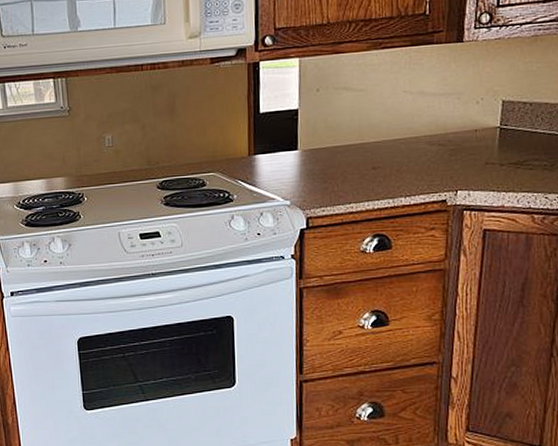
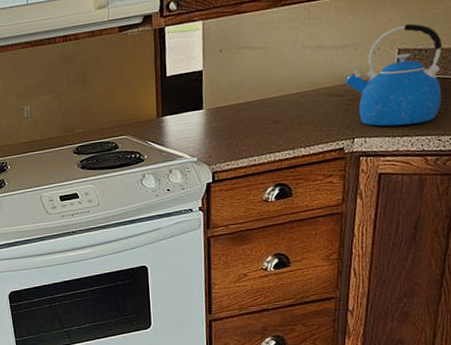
kettle: none [446,76,548,181] -> present [344,23,443,126]

